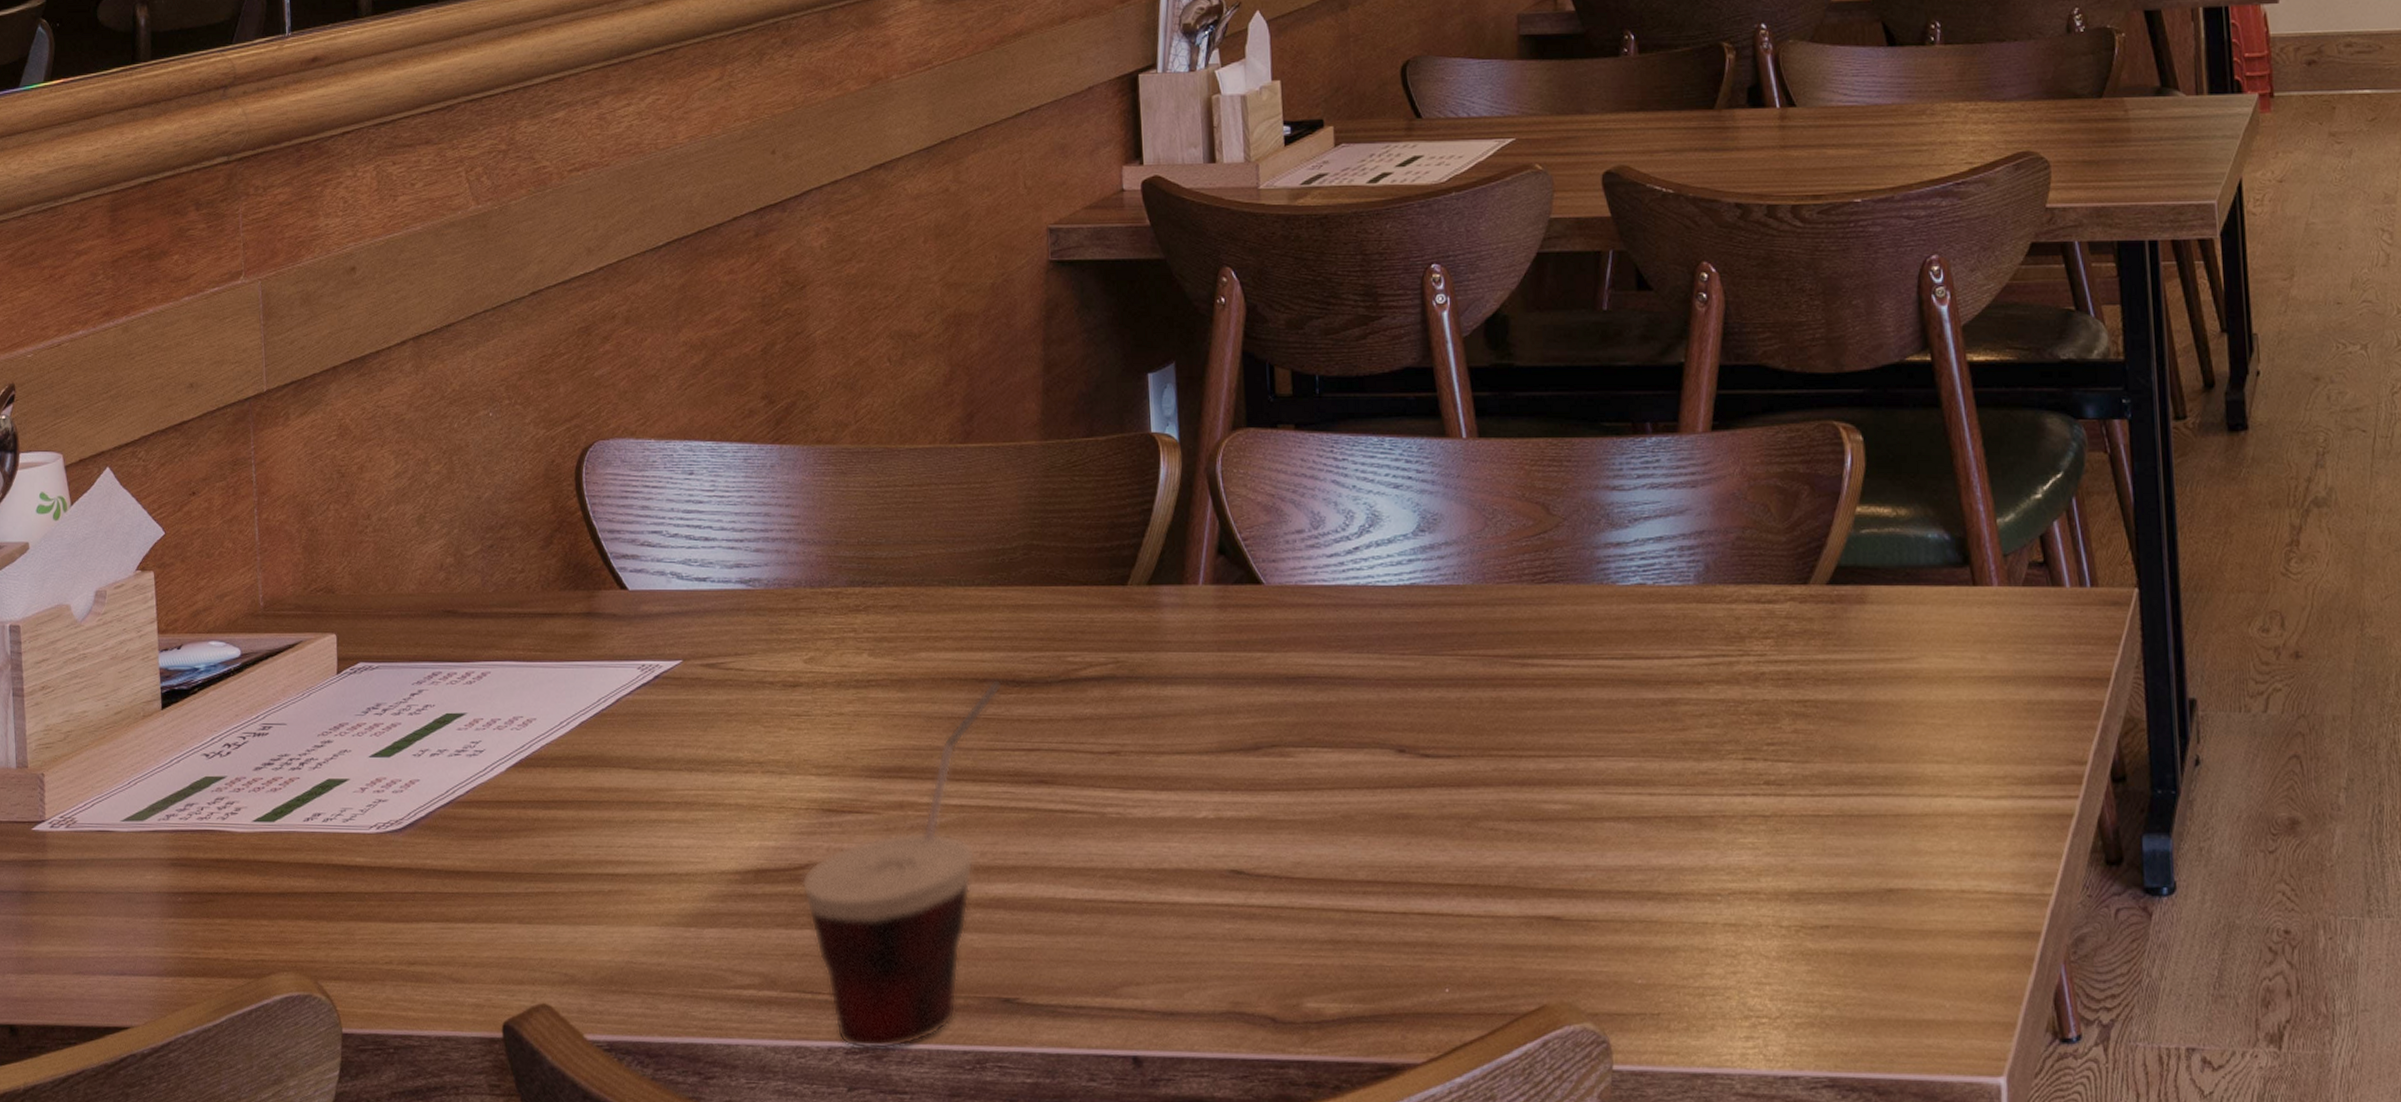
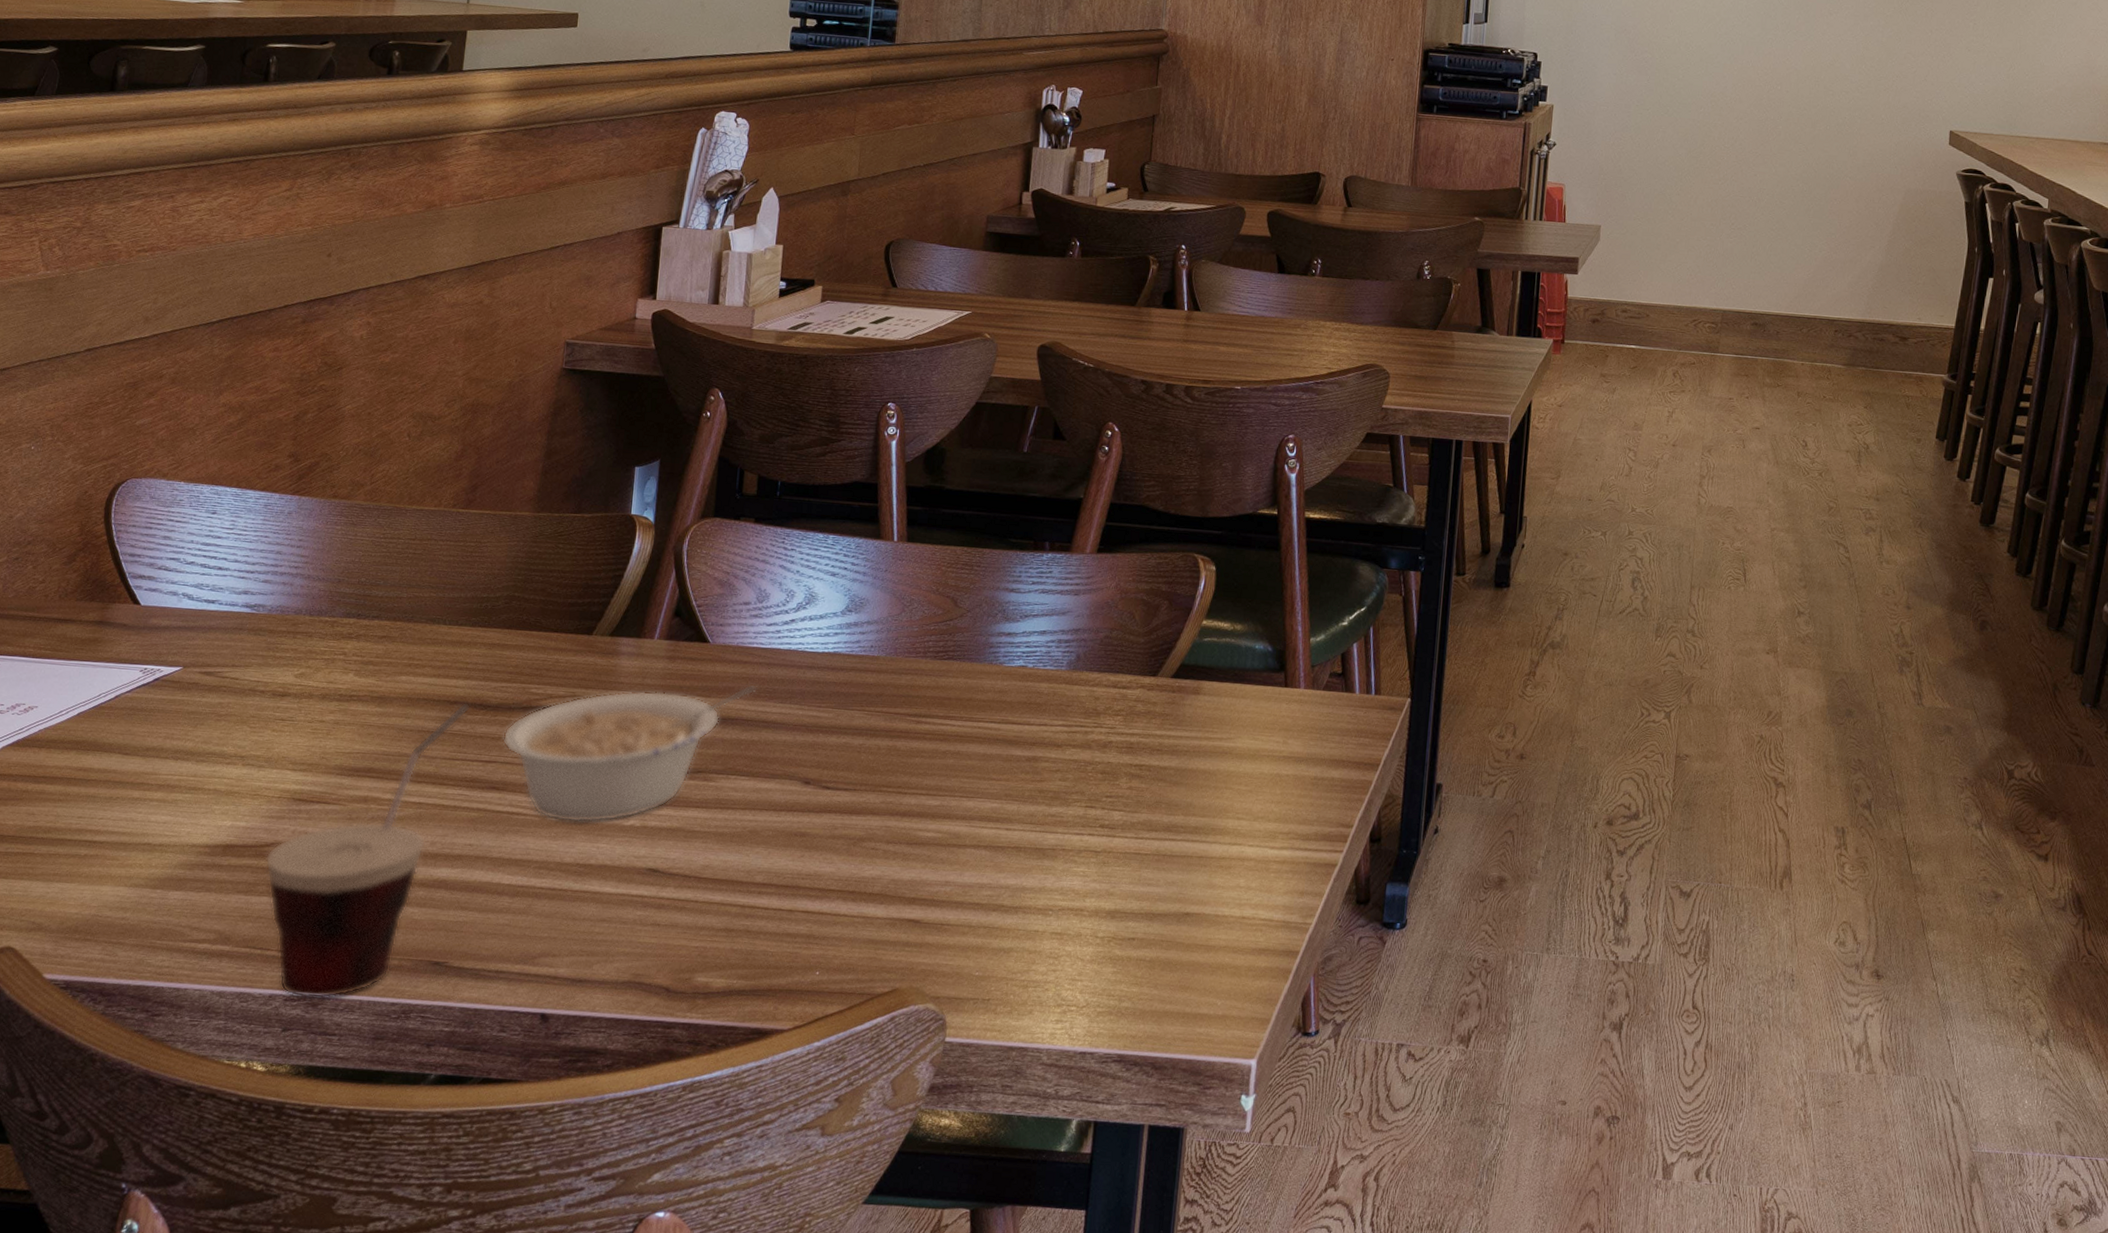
legume: none [1043,631,1328,819] -> present [503,683,759,823]

